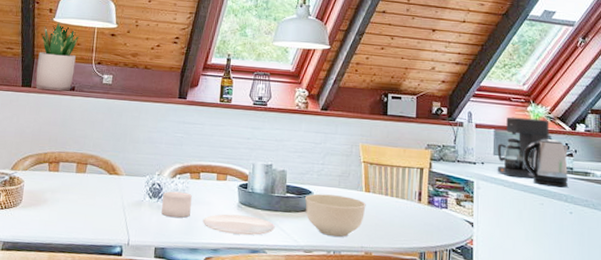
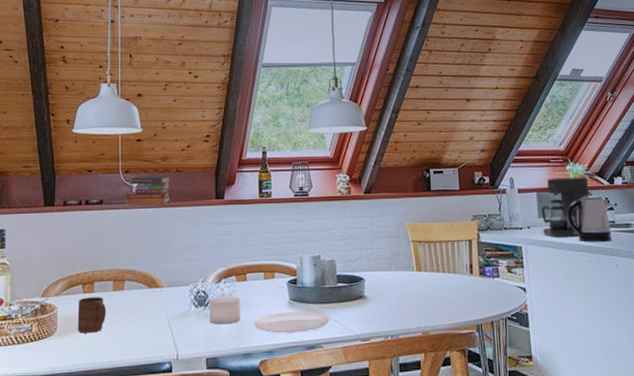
planter: present [35,22,80,92] -> none [59,133,103,208]
cup: none [40,175,68,209] -> present [77,297,107,333]
books: none [95,68,138,98] -> present [125,176,170,206]
bowl: present [304,193,366,237] -> none [356,278,419,322]

